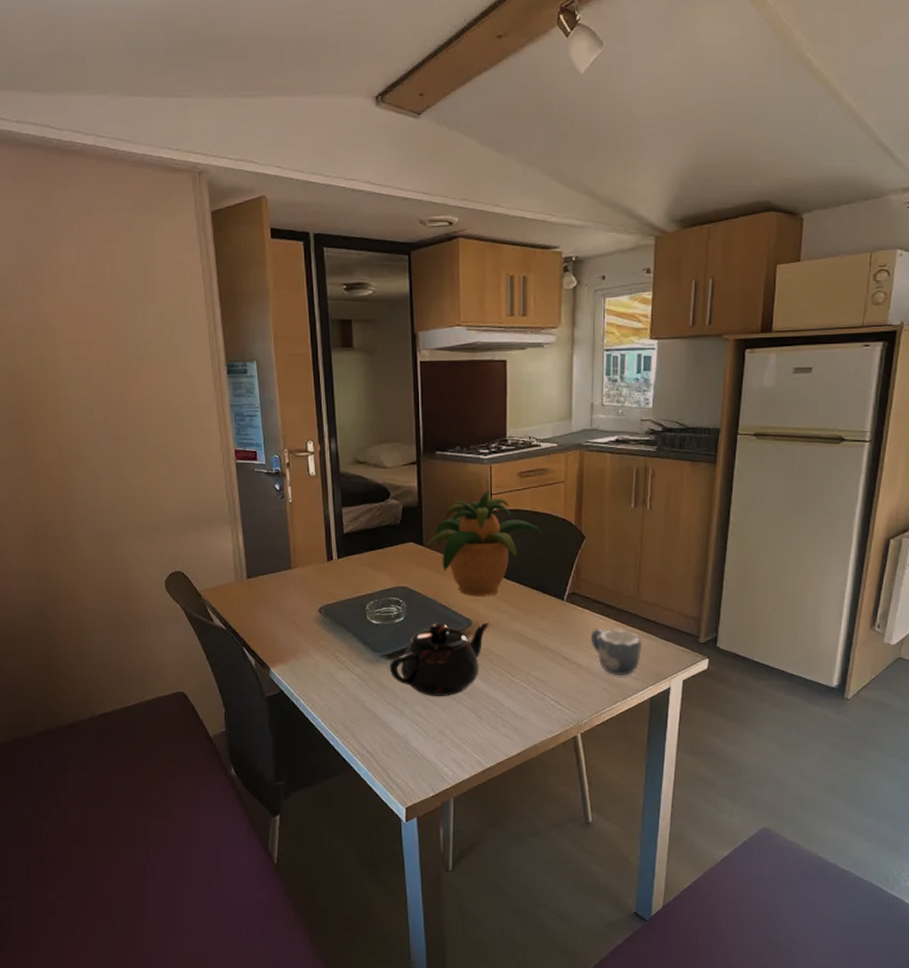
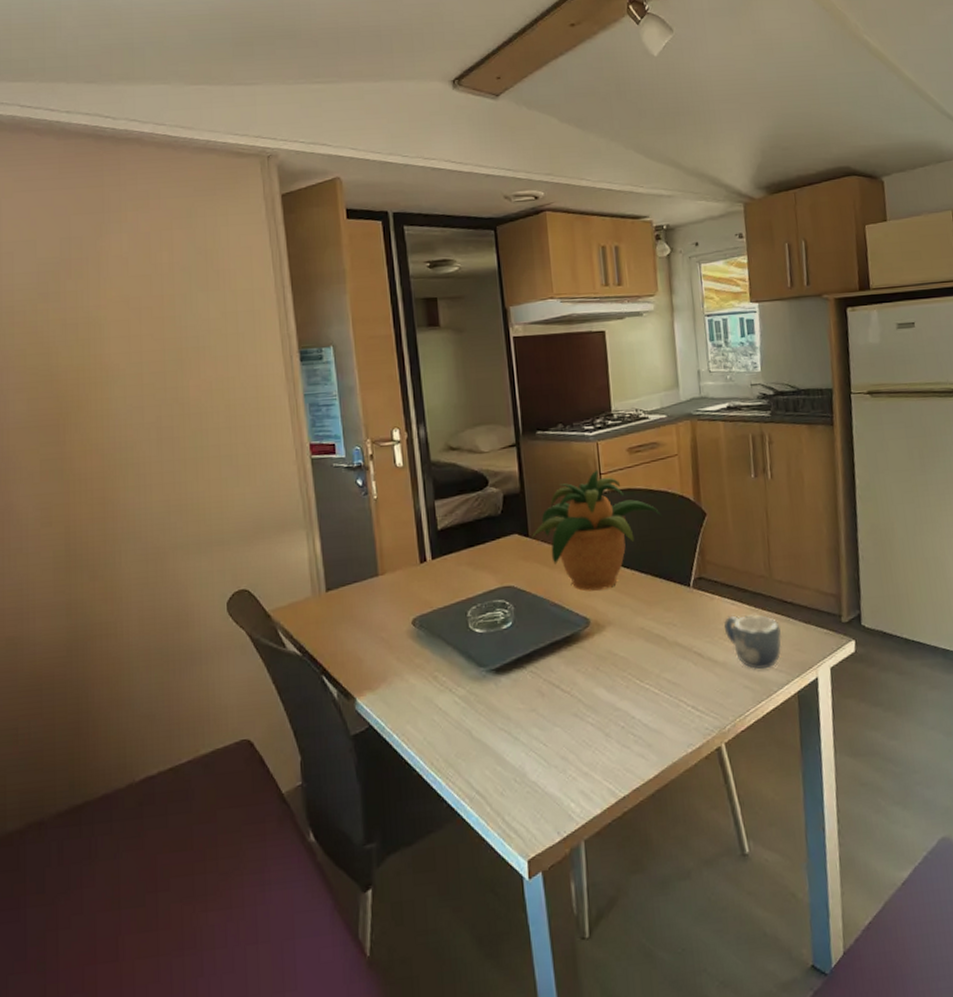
teapot: present [389,622,490,696] -> none [498,619,611,715]

